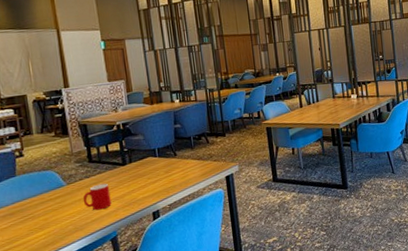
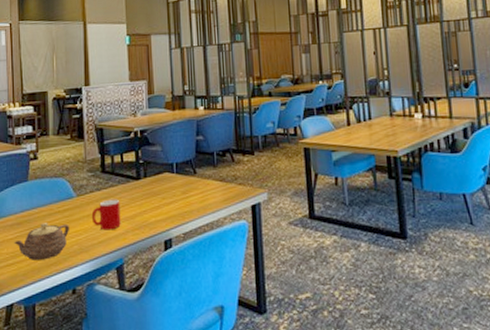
teapot: none [9,209,63,244] -> present [14,223,69,260]

